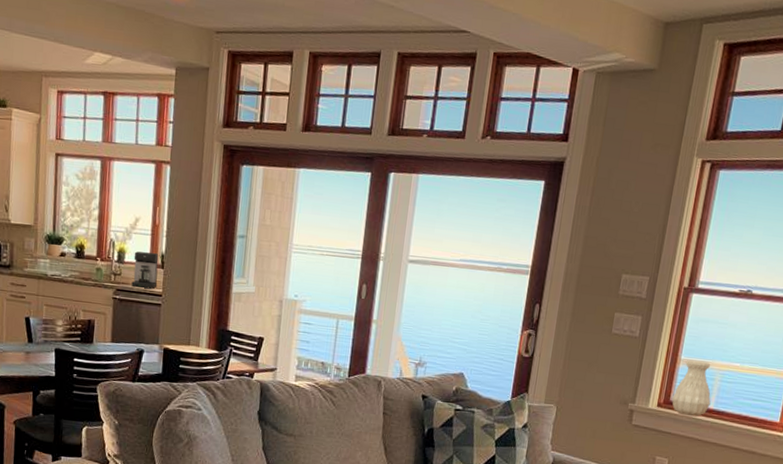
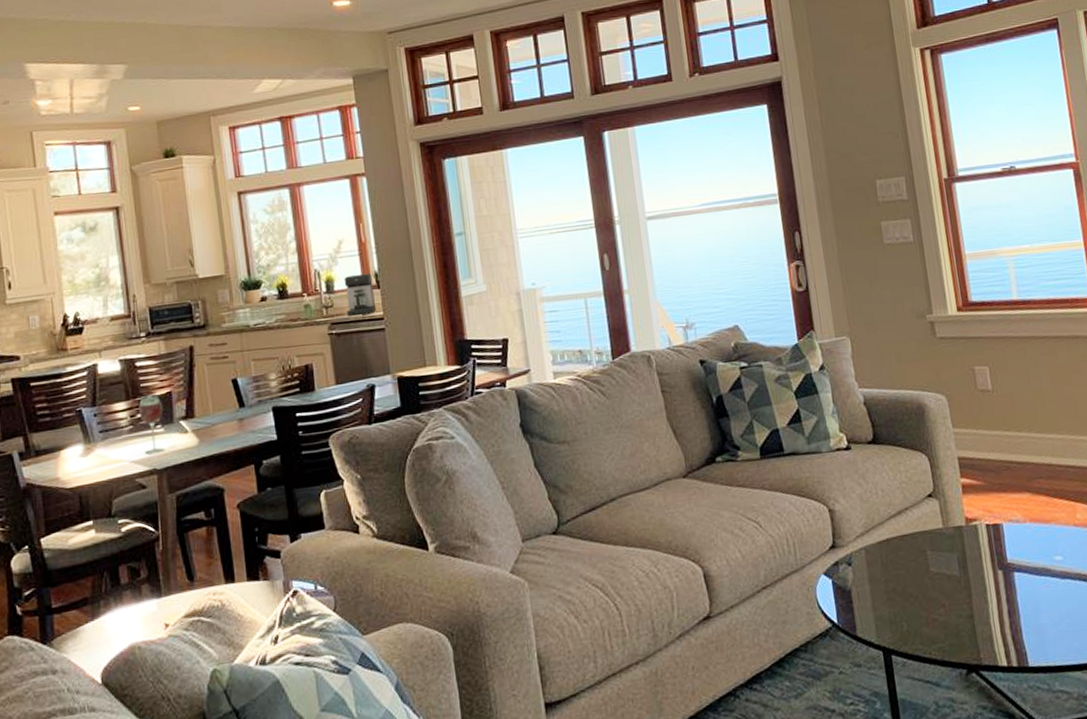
vase: present [672,360,711,417] -> none [970,251,1013,315]

